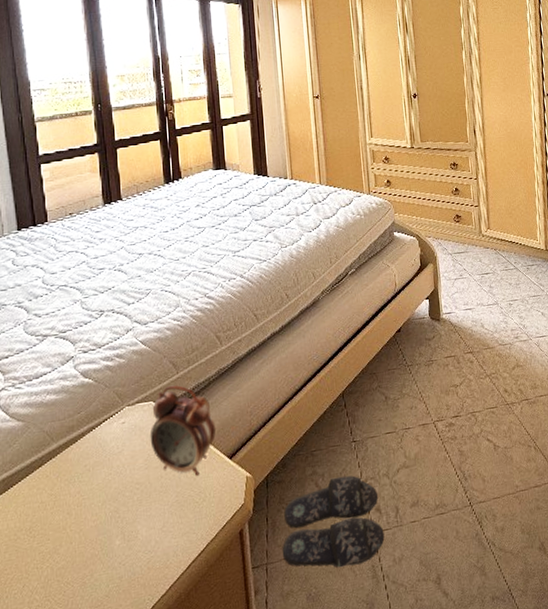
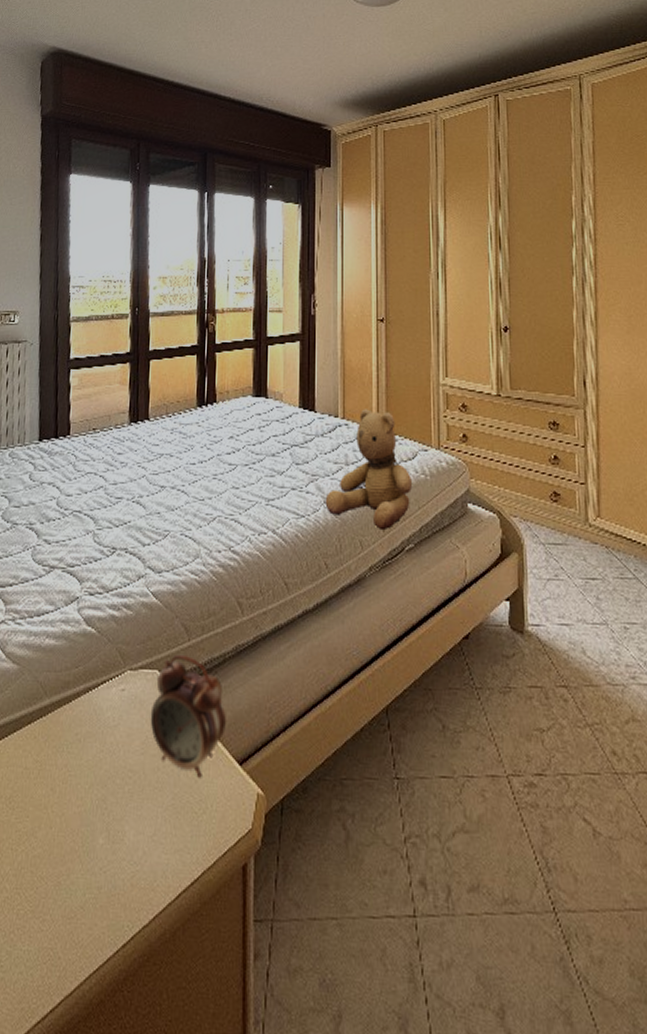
teddy bear: none [282,169,350,263] -> present [325,409,412,531]
slippers: present [283,475,385,568] -> none [294,822,429,956]

